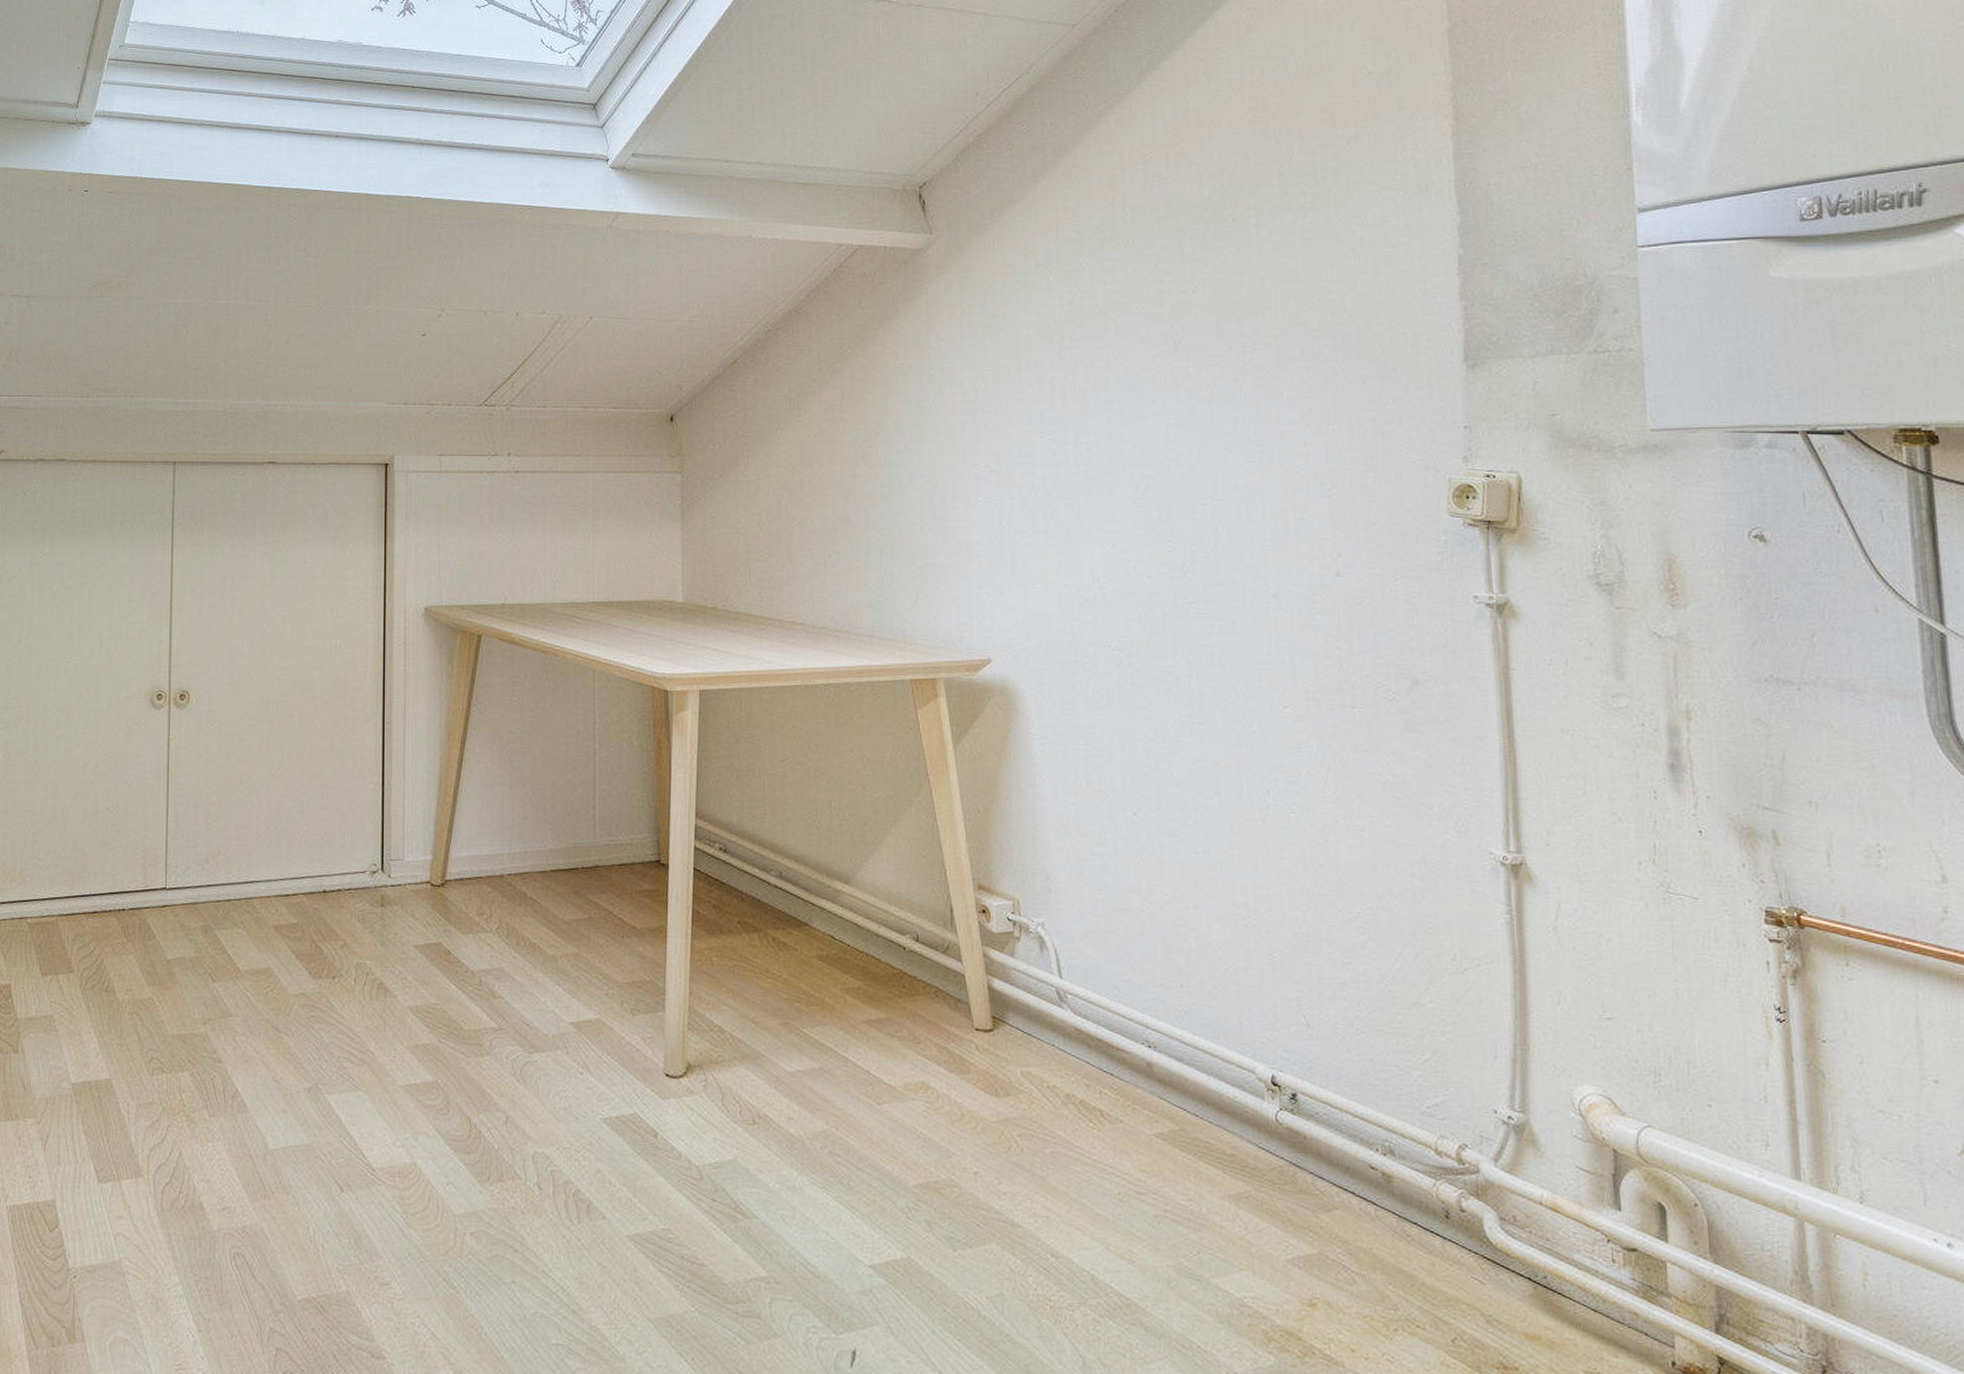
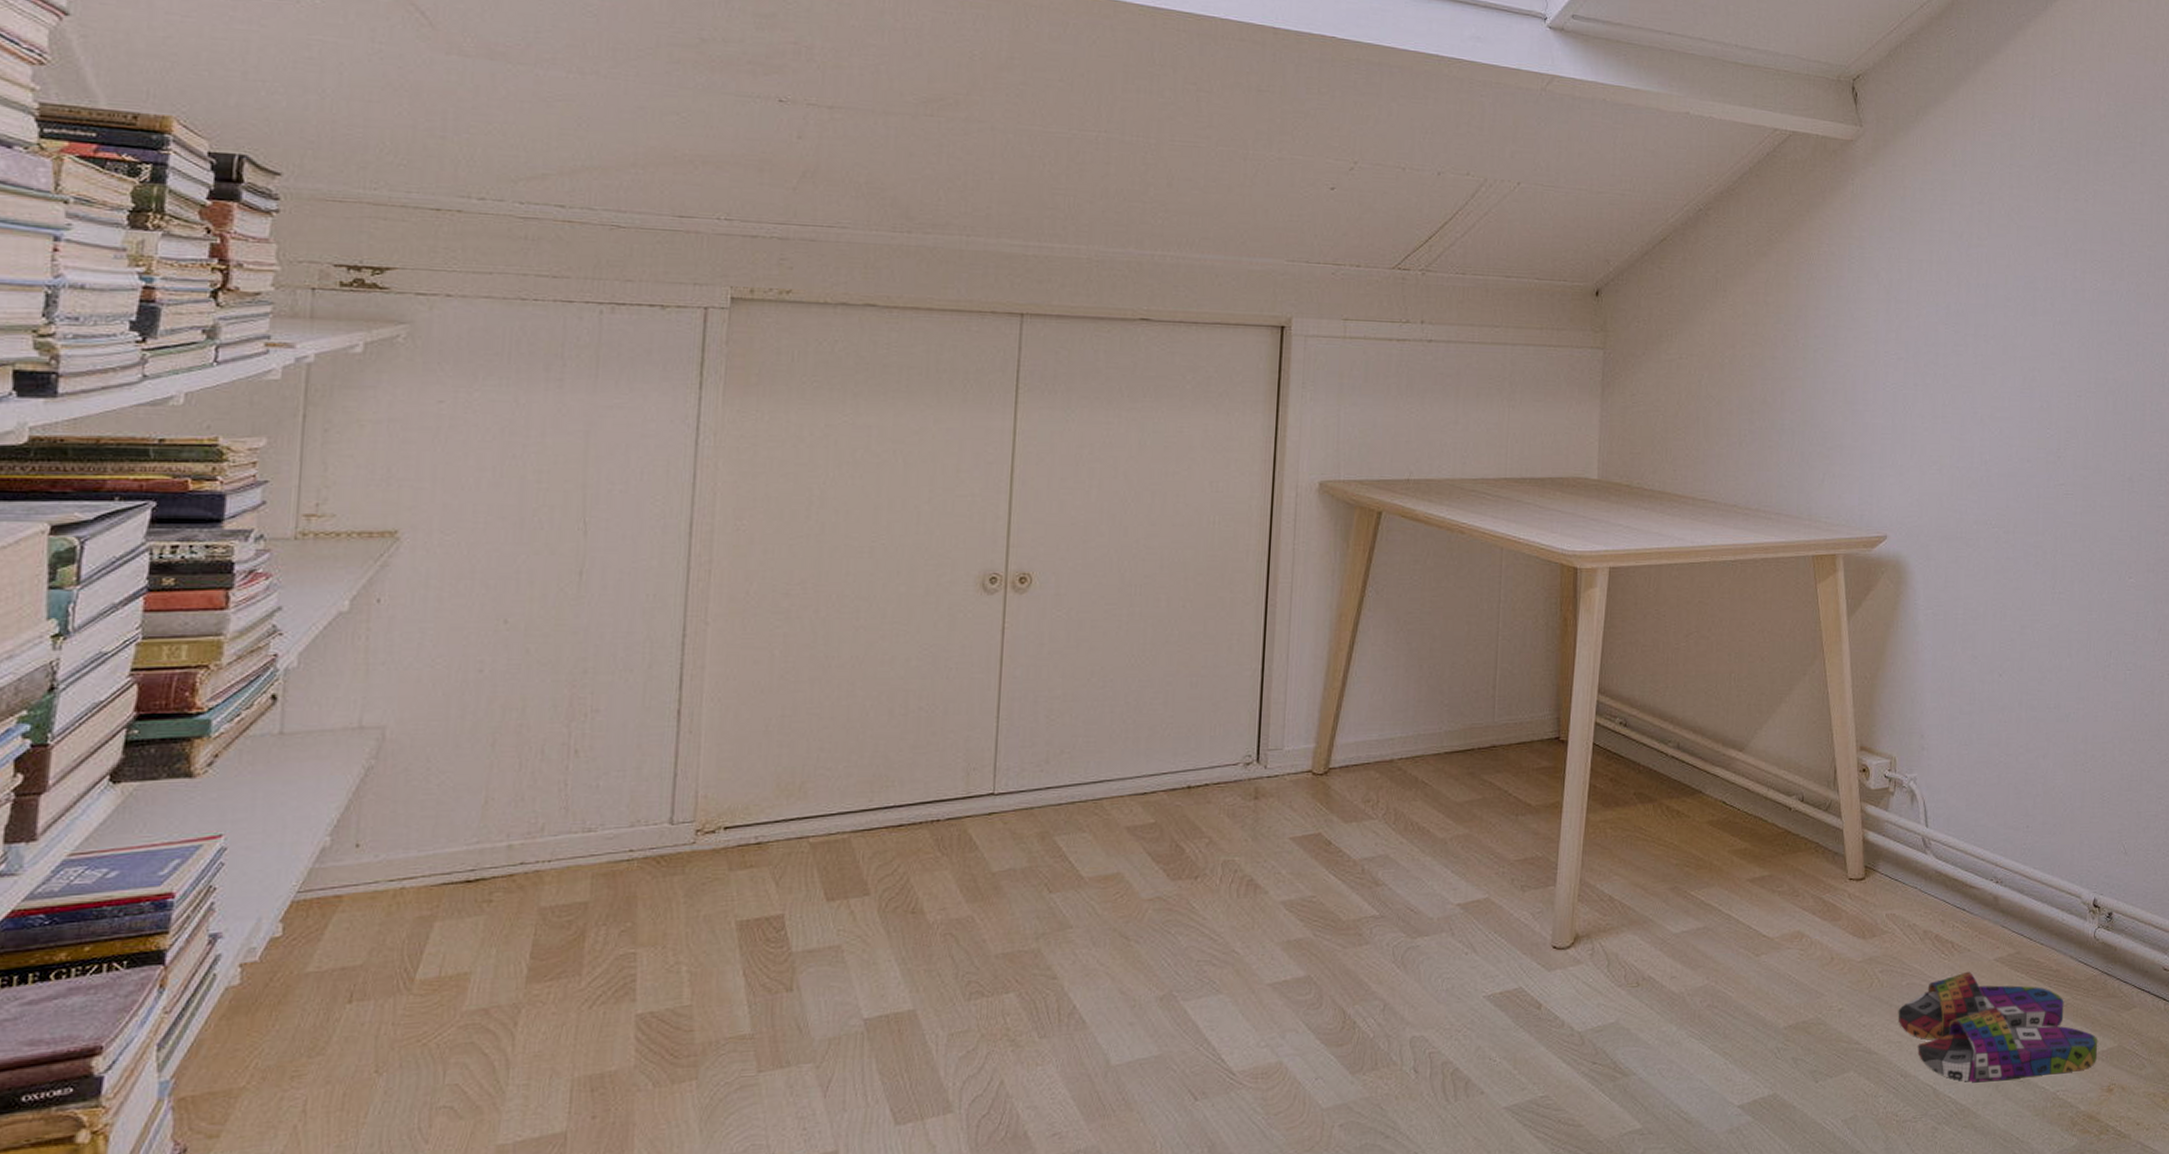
slippers: none [1042,1145,1292,1277] -> present [1898,971,2098,1082]

